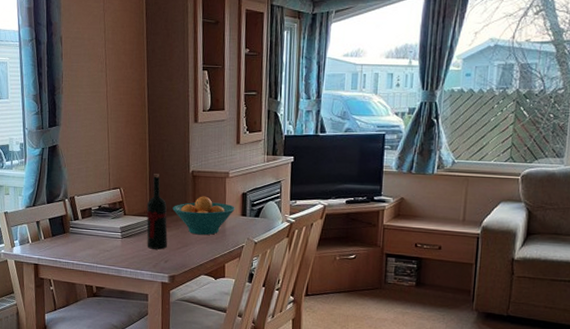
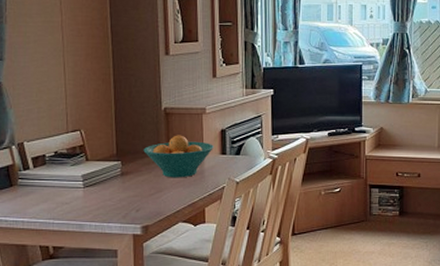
wine bottle: present [146,174,168,250] -> none [113,112,139,197]

